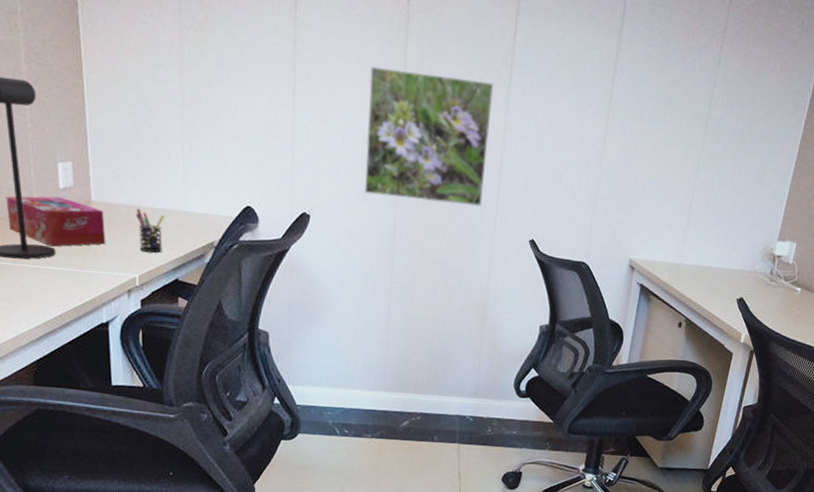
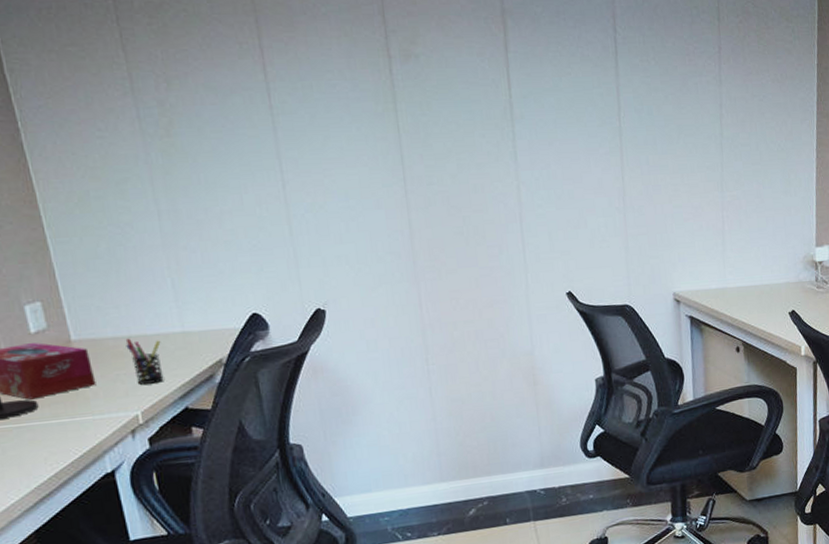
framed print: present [365,66,494,206] -> none [362,139,510,277]

